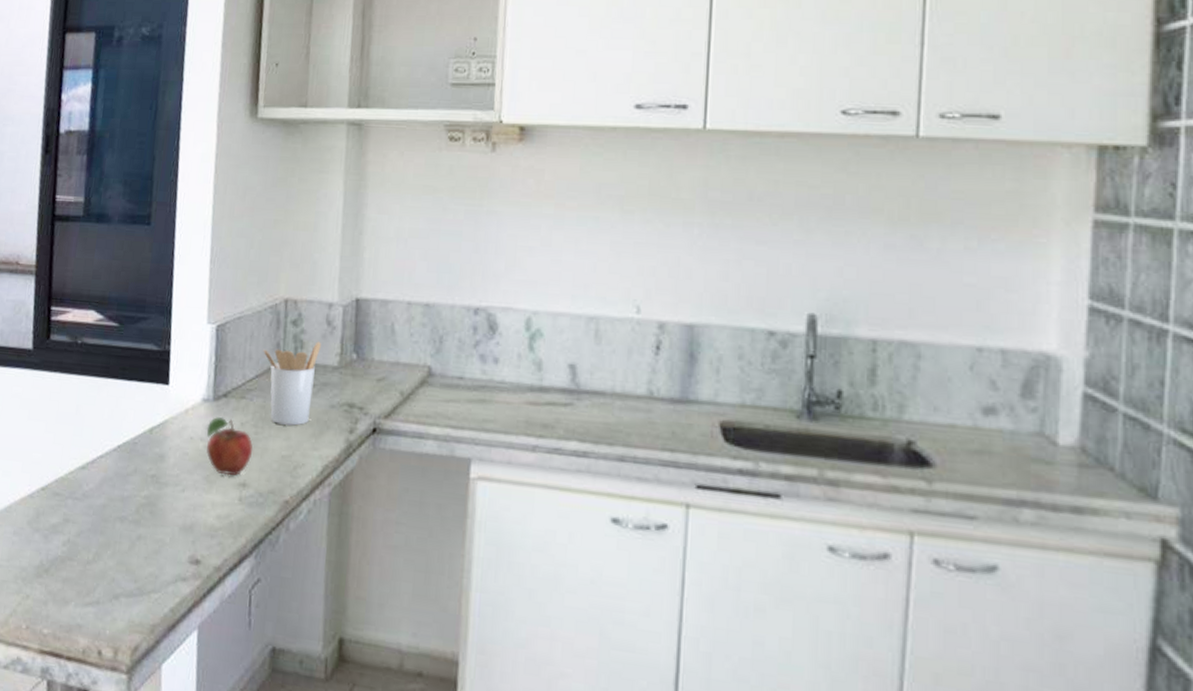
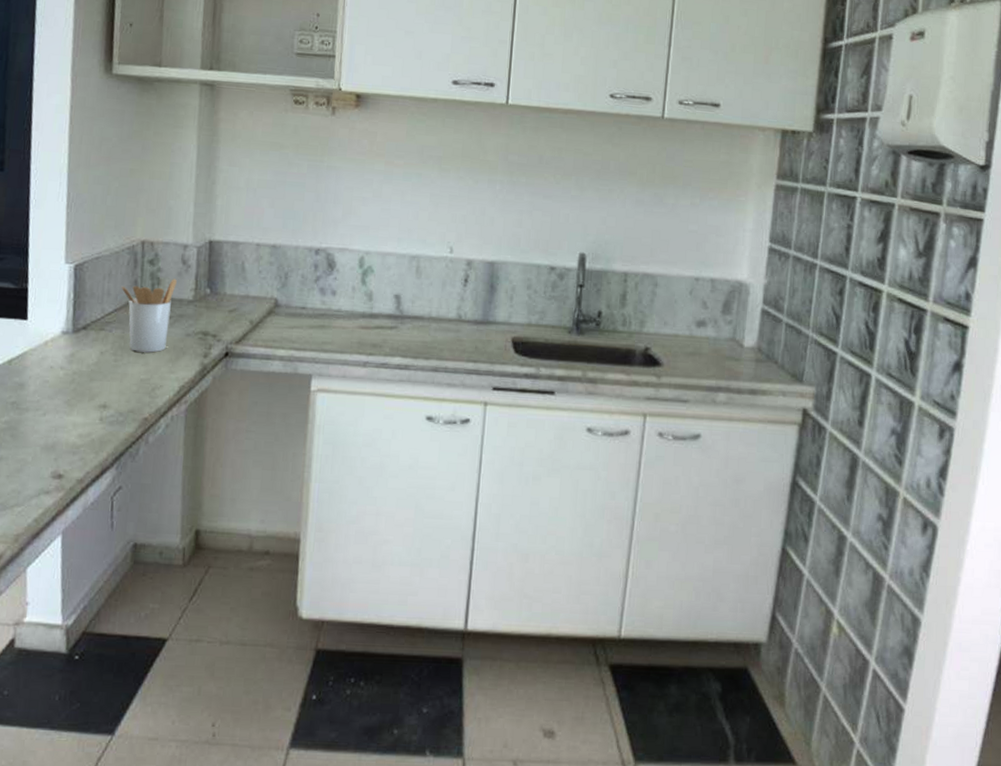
fruit: present [206,416,253,476] -> none [66,347,113,399]

